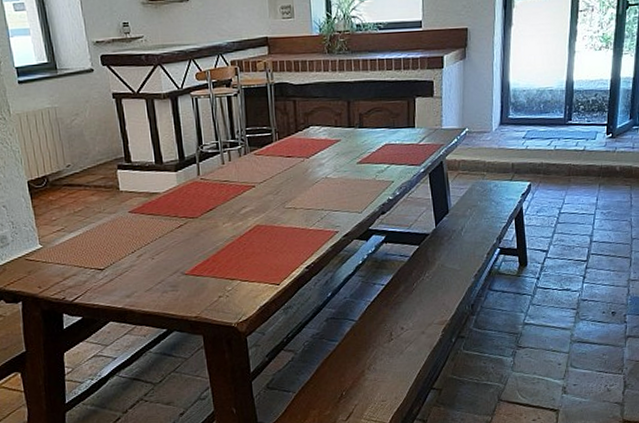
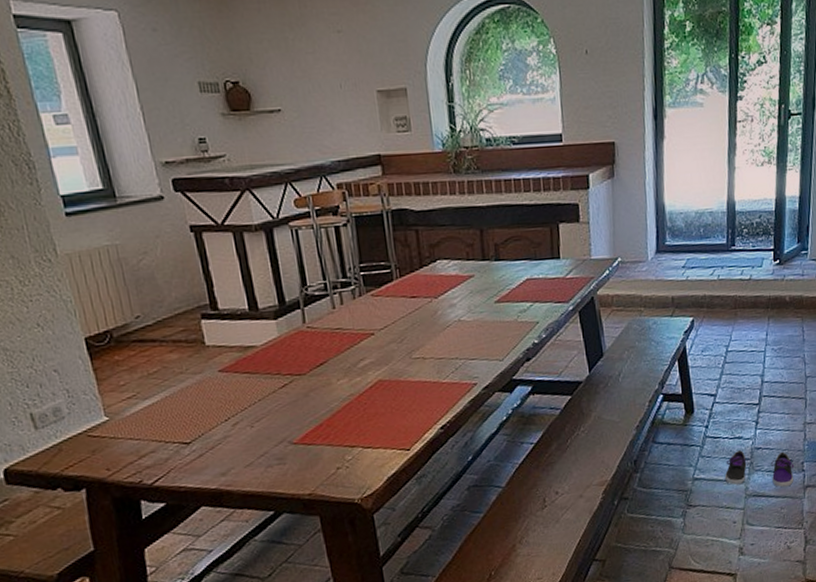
shoe: none [552,301,618,336] -> present [724,450,795,488]

